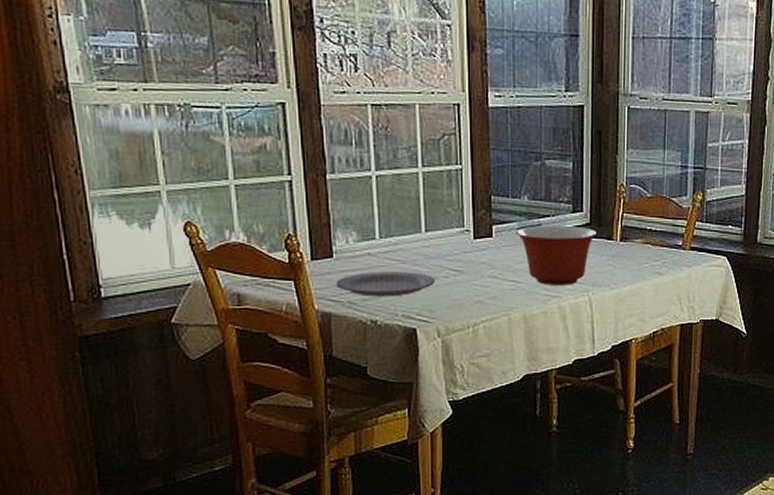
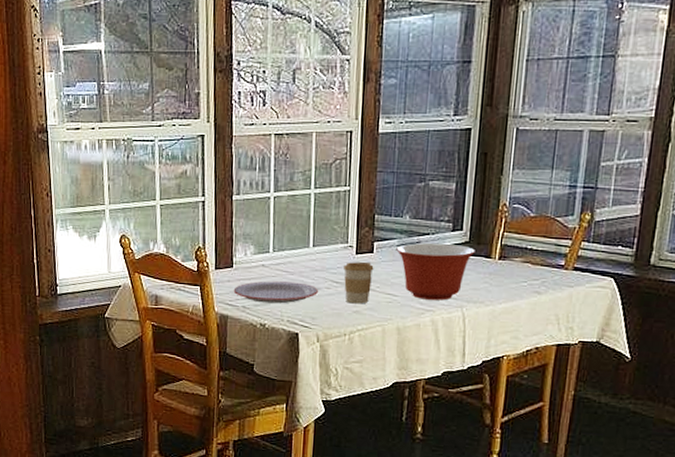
coffee cup: none [462,247,494,293] -> present [344,261,374,304]

